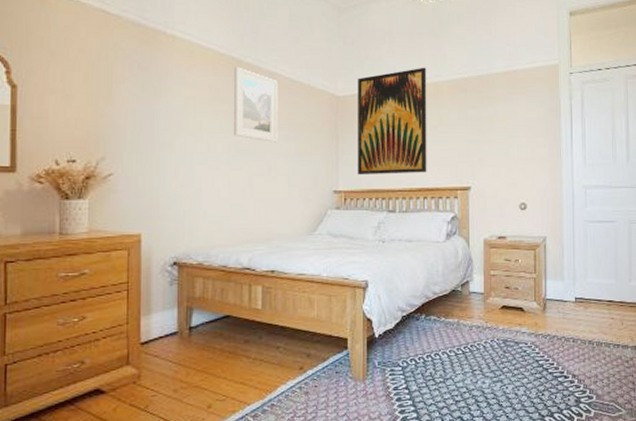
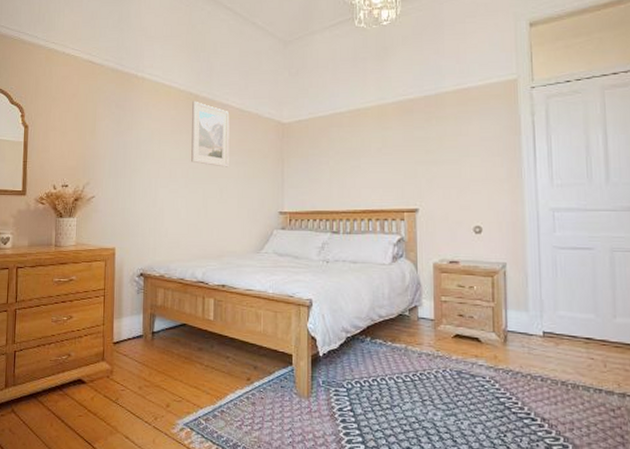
wall art: present [358,67,427,176] -> none [302,91,372,198]

